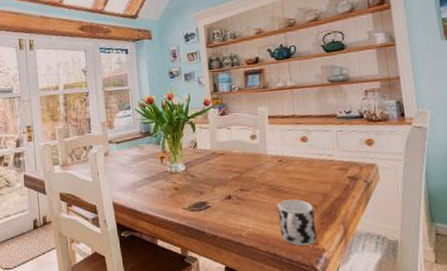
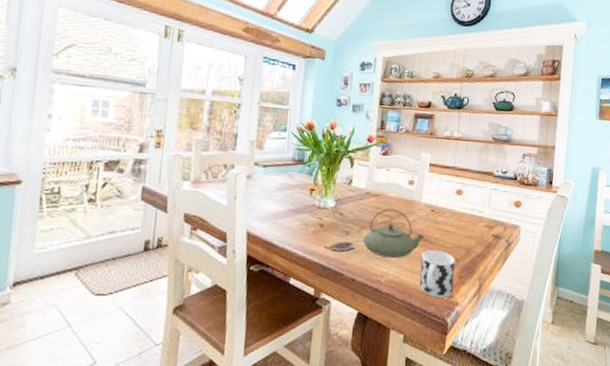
teapot: none [216,164,277,212] -> present [362,208,424,259]

